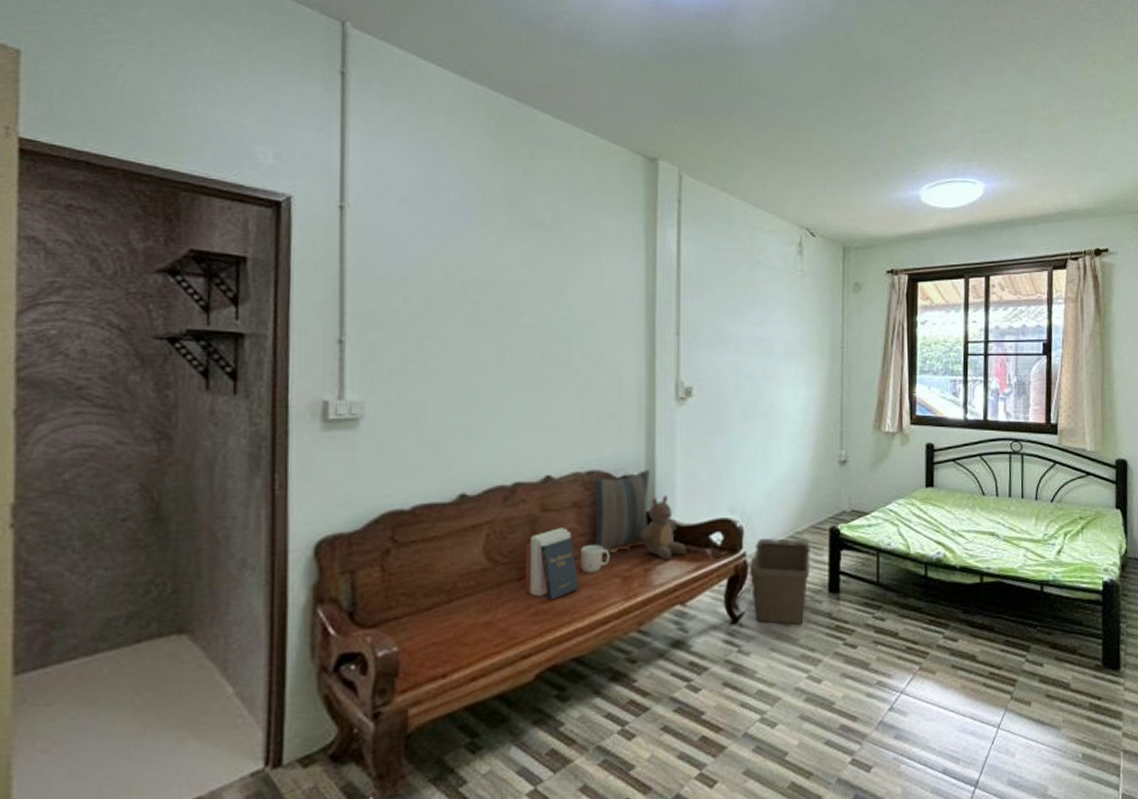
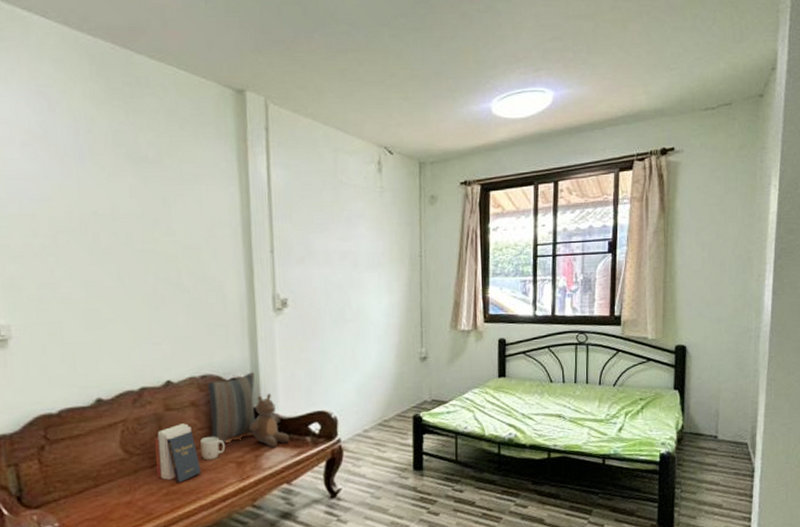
bicycle basket: present [750,538,811,625] -> none [344,426,397,498]

